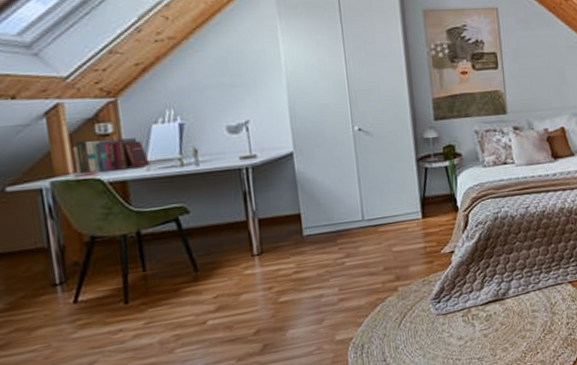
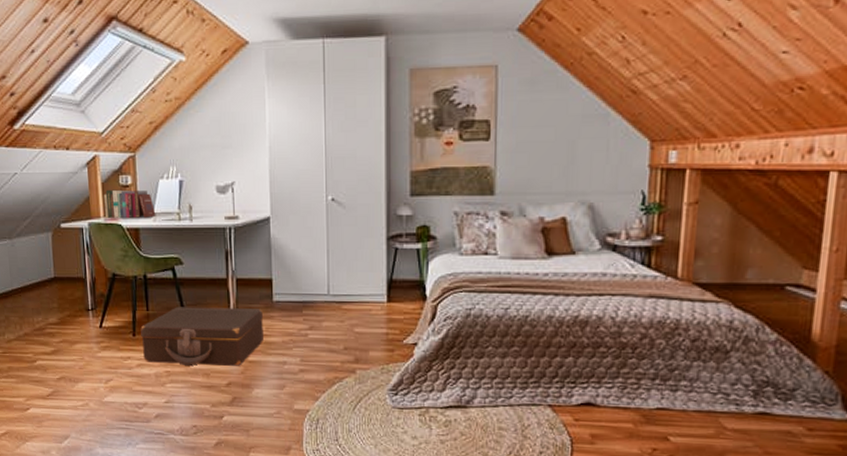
suitcase: none [135,246,296,330] -> present [140,307,265,366]

